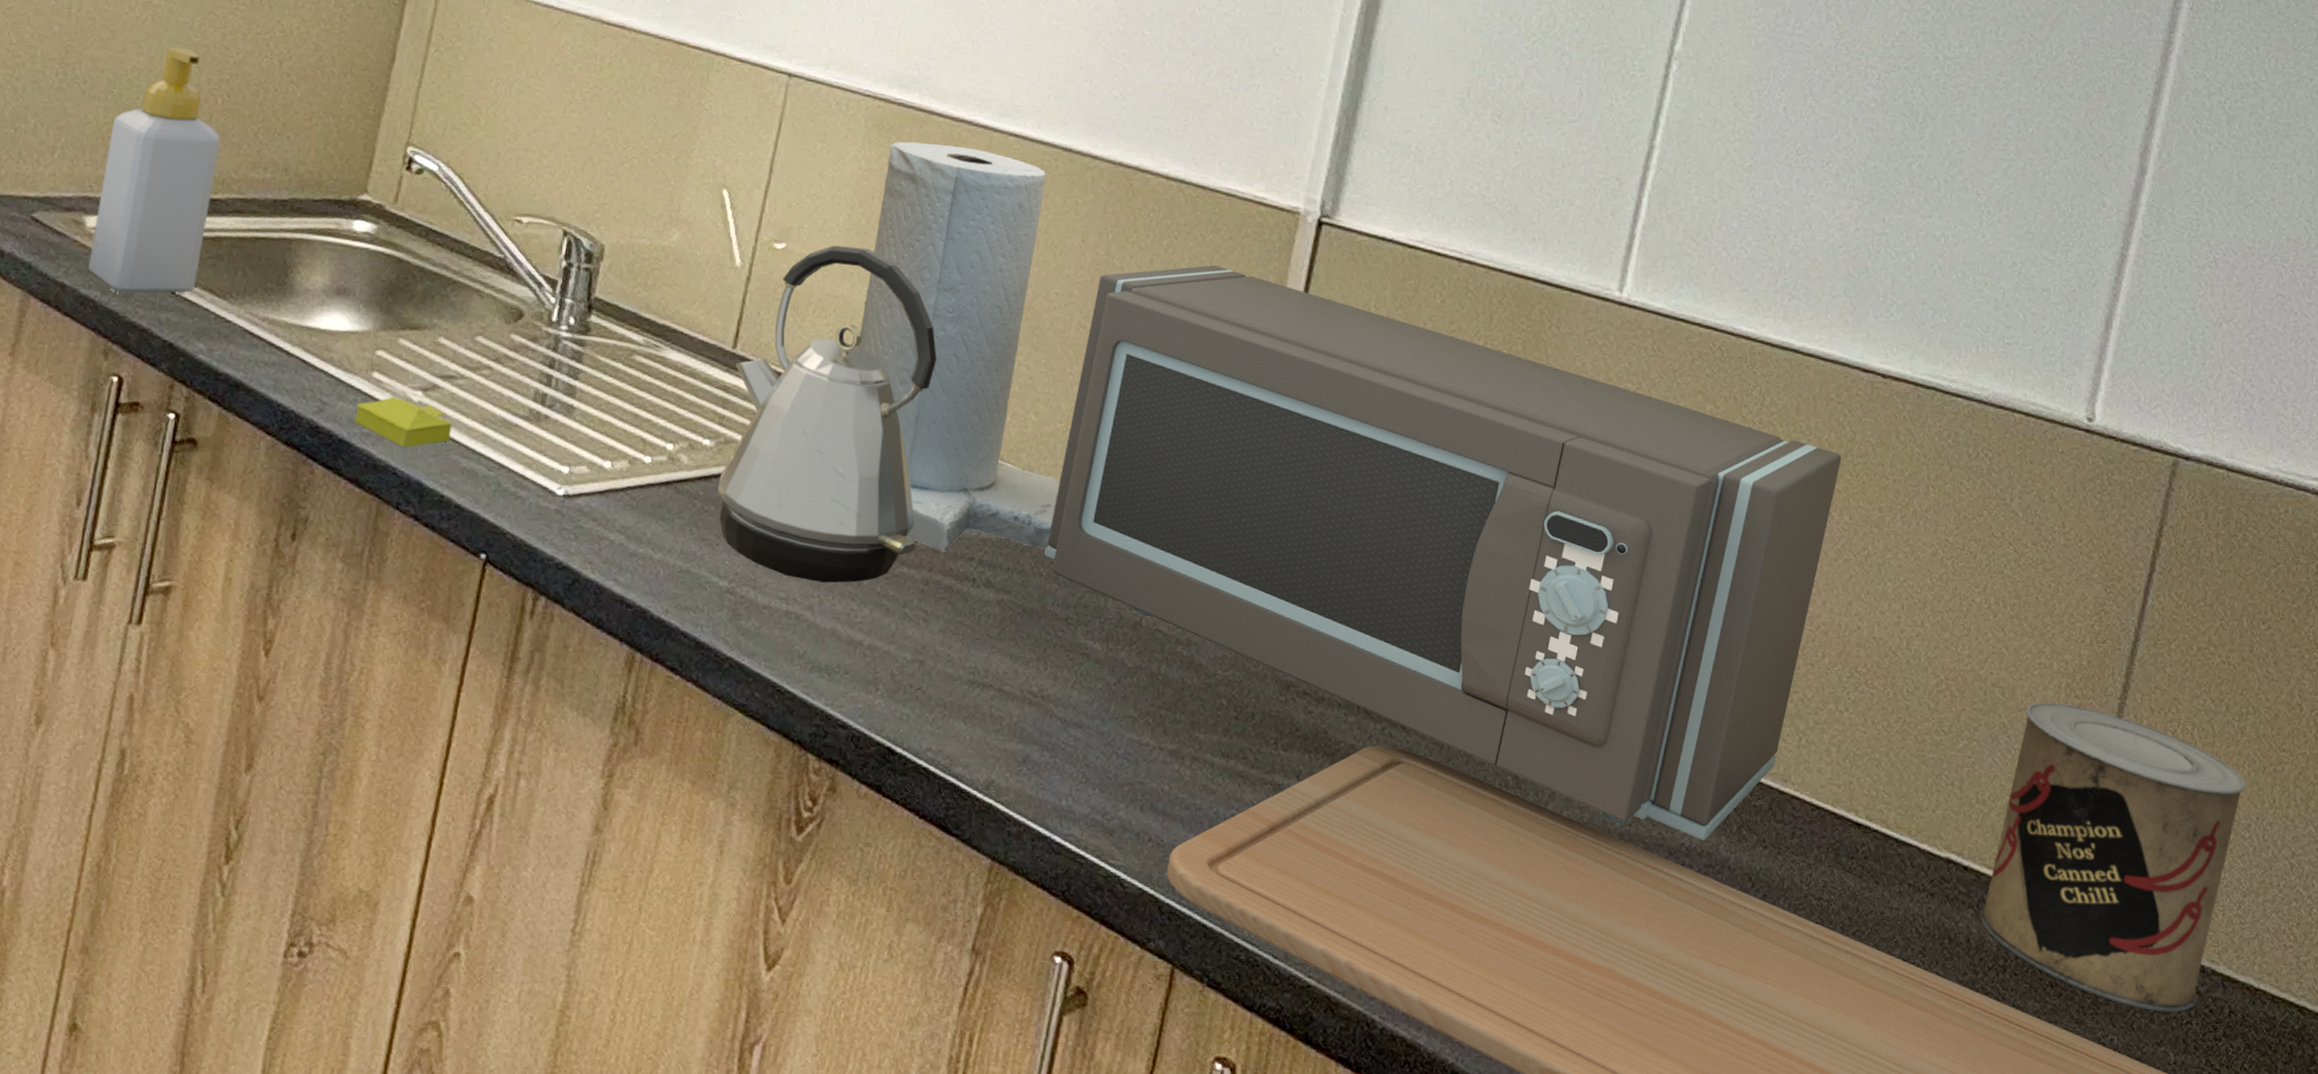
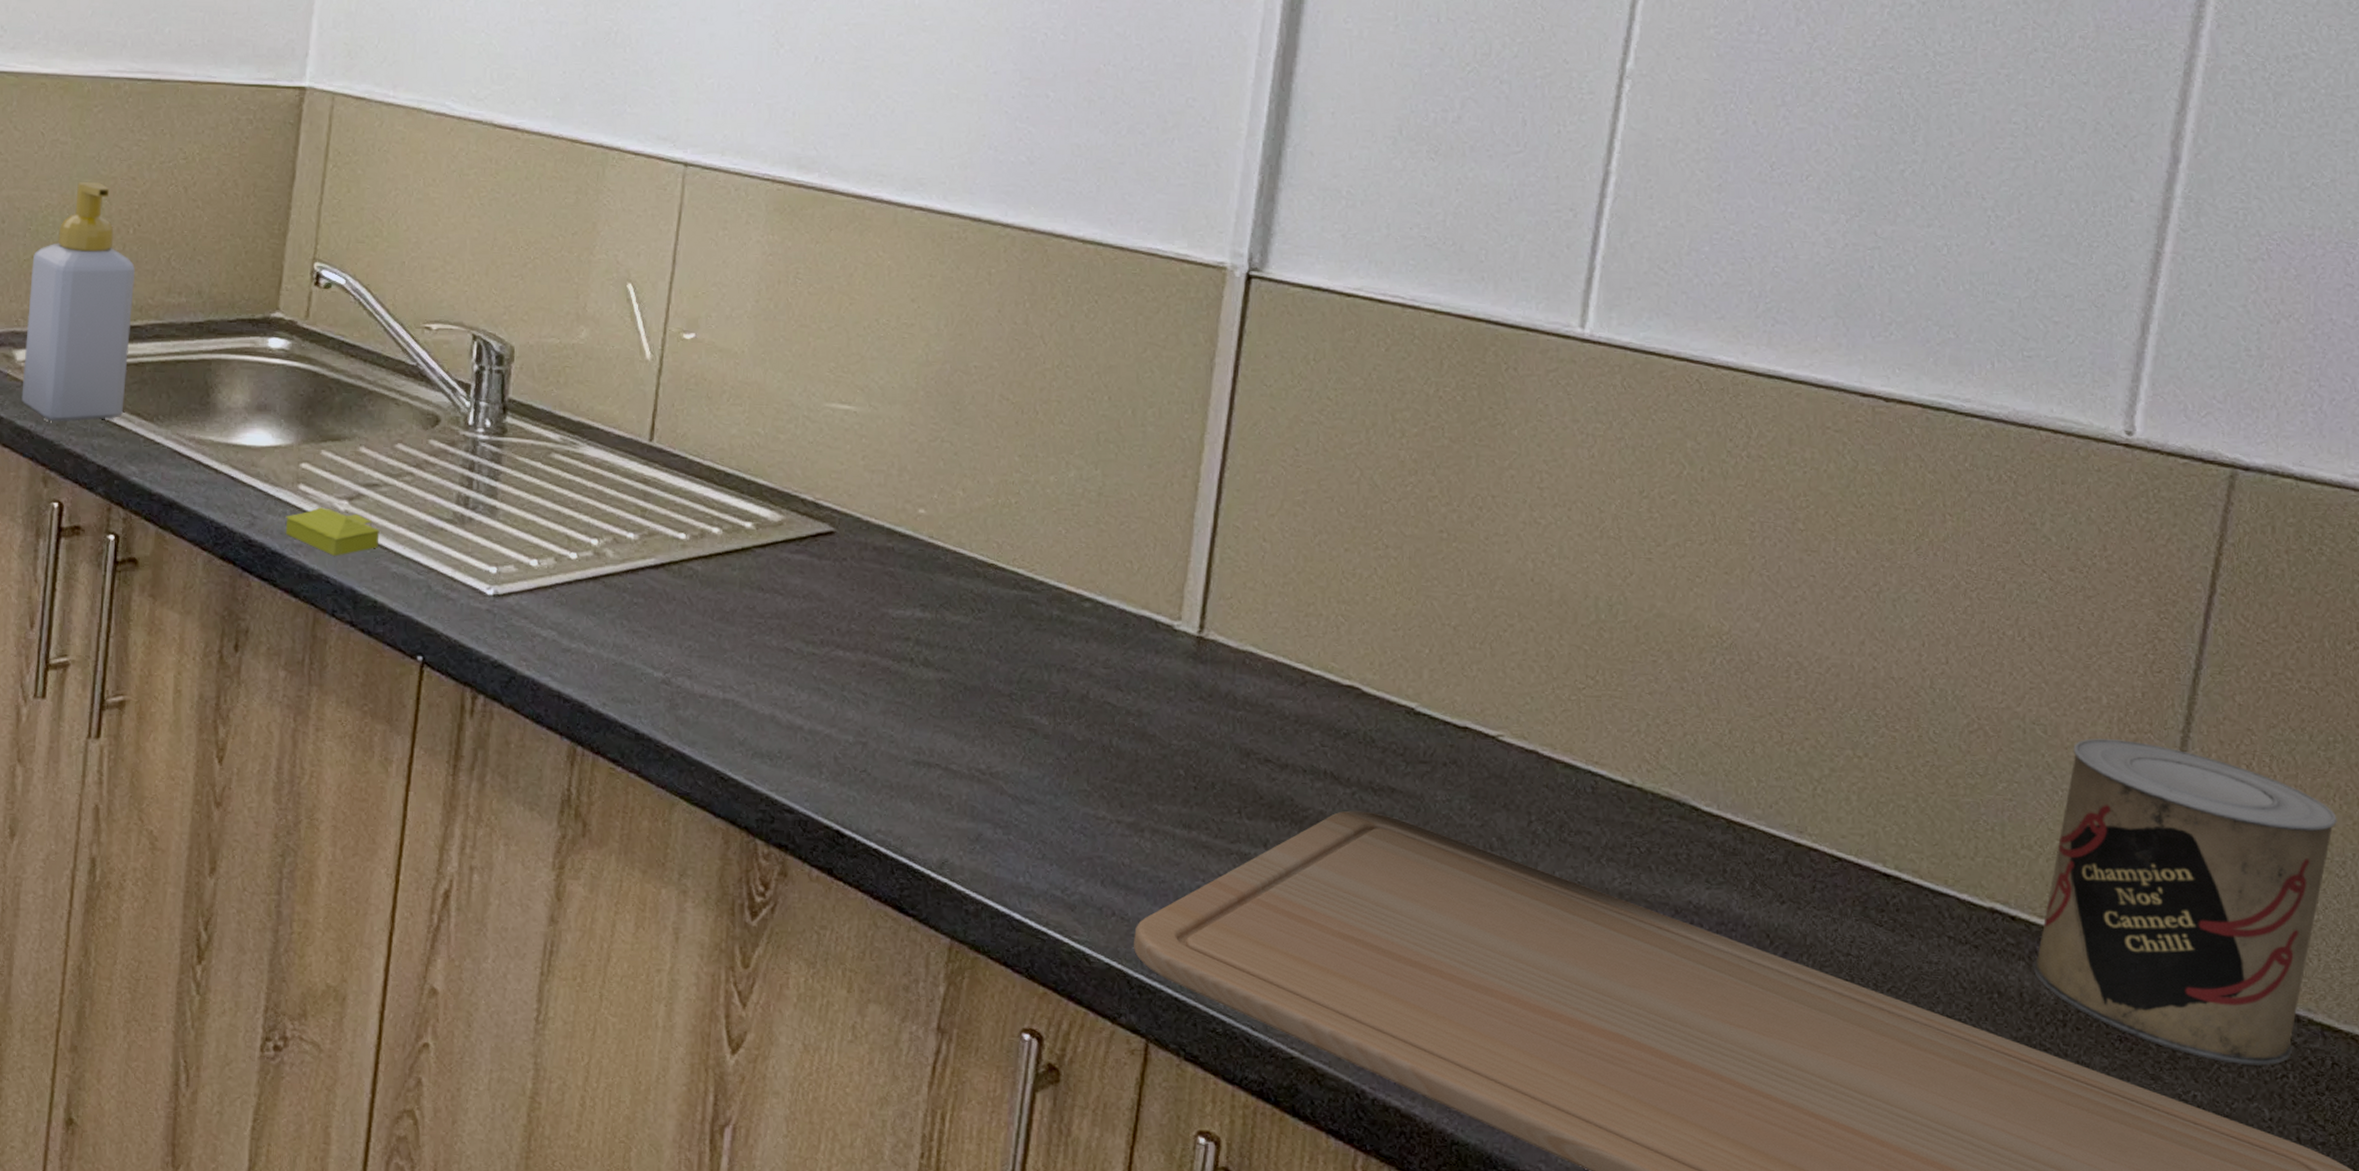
kettle: present [717,244,937,583] -> none [645,331,857,669]
paper towel: present [858,141,1060,553] -> none [776,223,994,634]
microwave: present [1044,265,1842,840] -> none [982,328,1844,897]

